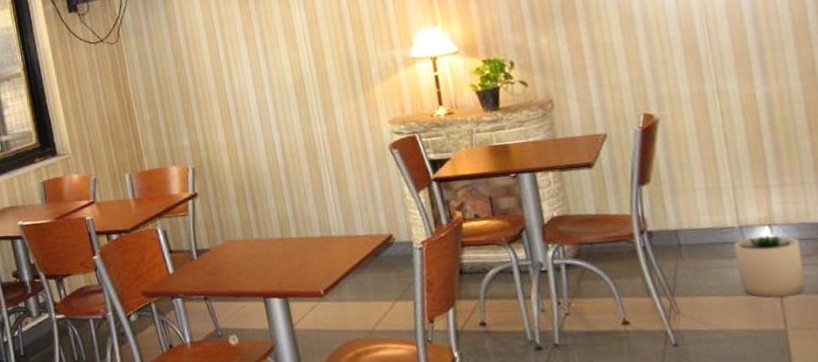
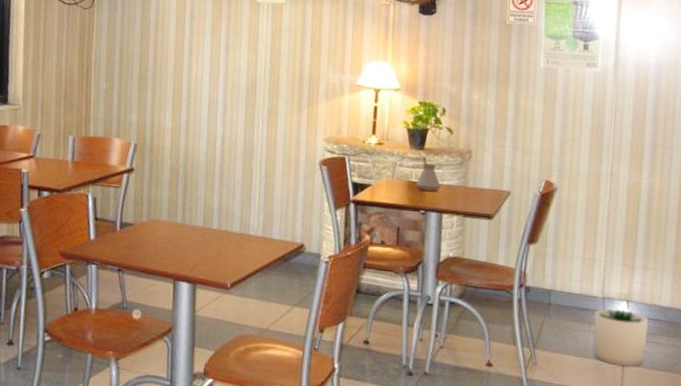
coffee pot: none [498,117,527,154] -> present [415,157,441,192]

